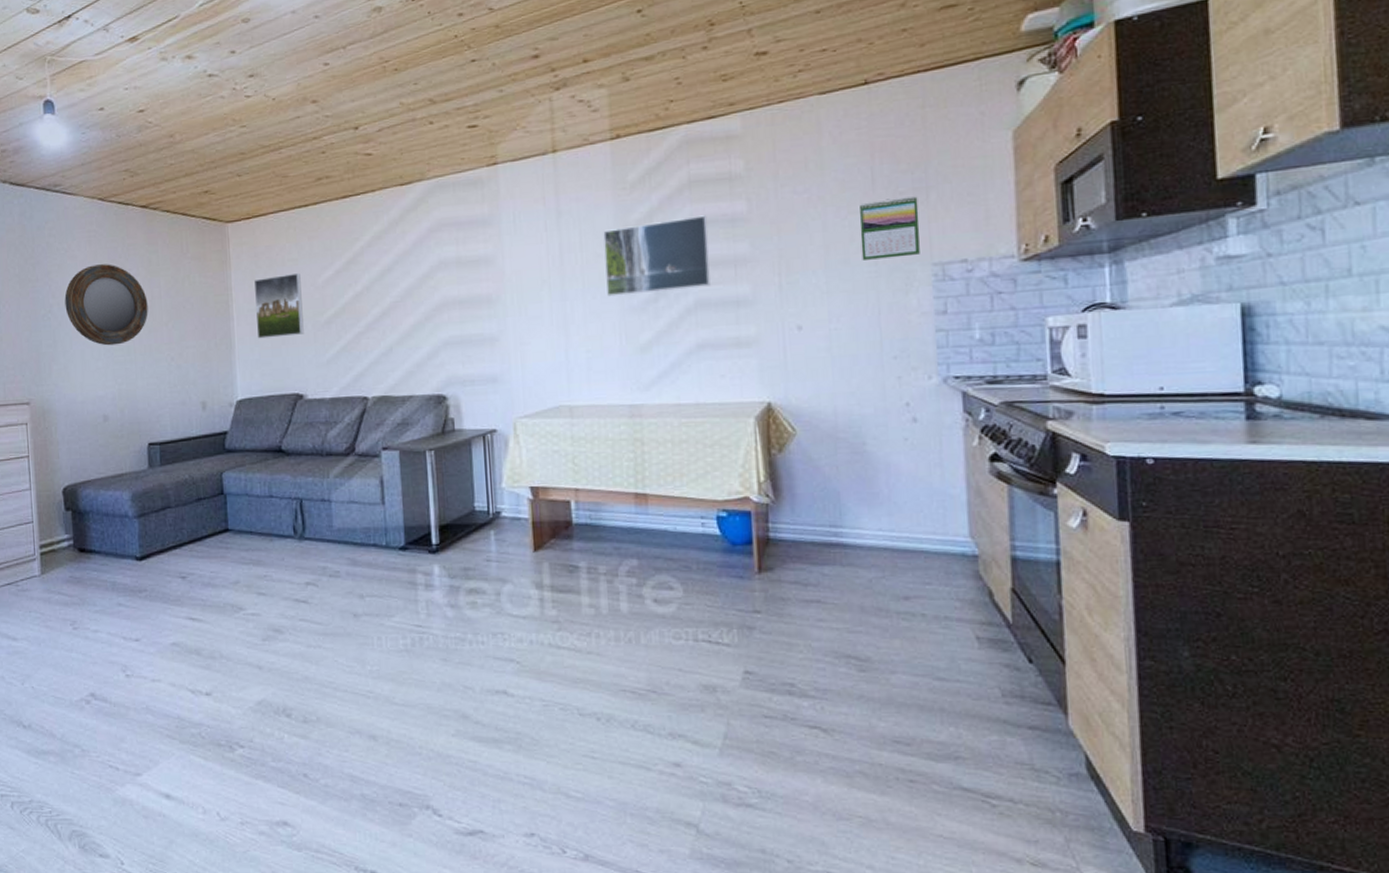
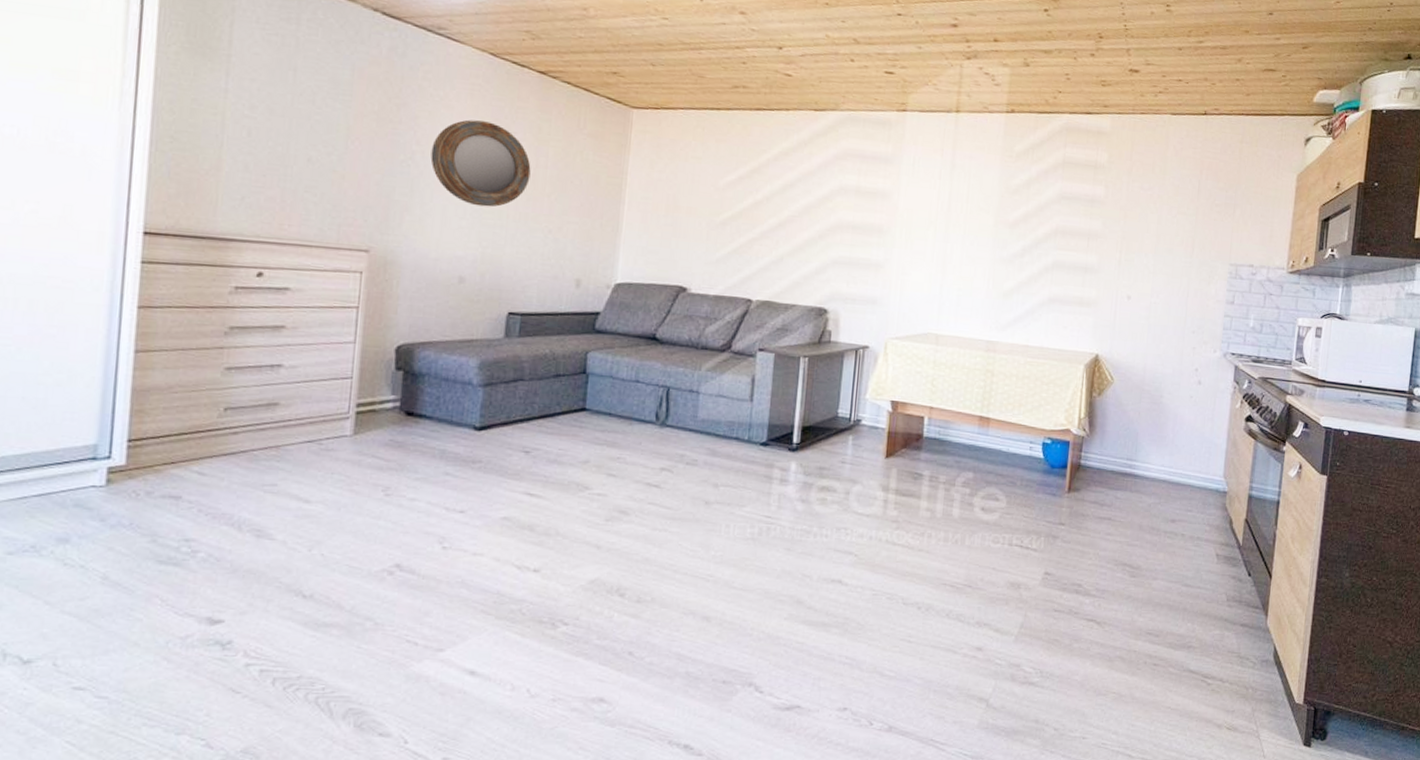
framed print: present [254,272,304,339] -> none [647,169,702,230]
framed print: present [603,215,710,297] -> none [983,188,1073,251]
calendar: present [859,196,920,260] -> none [1182,207,1228,256]

